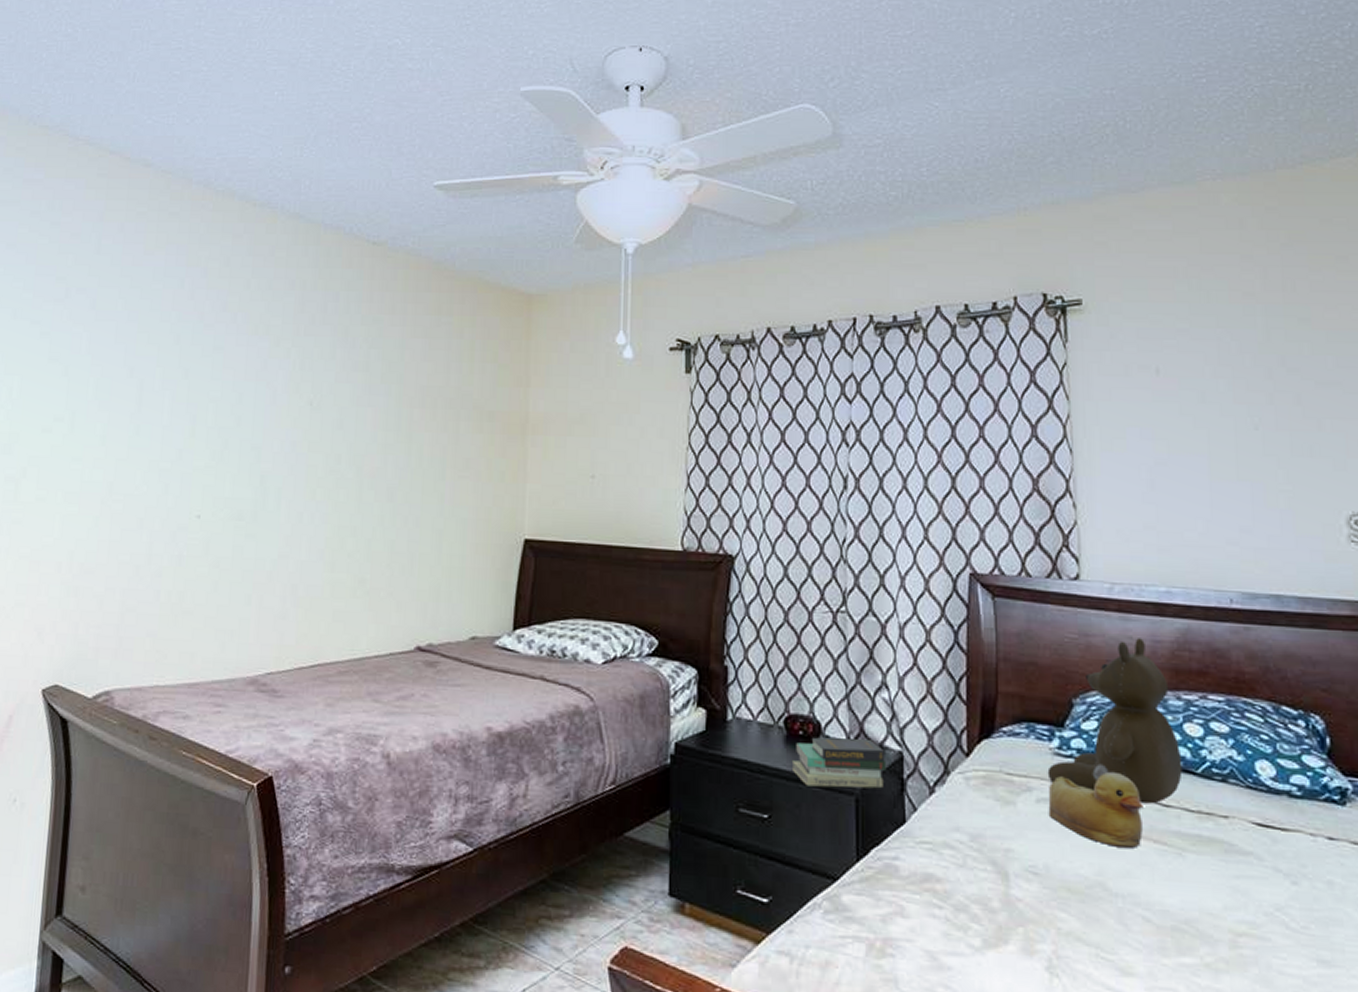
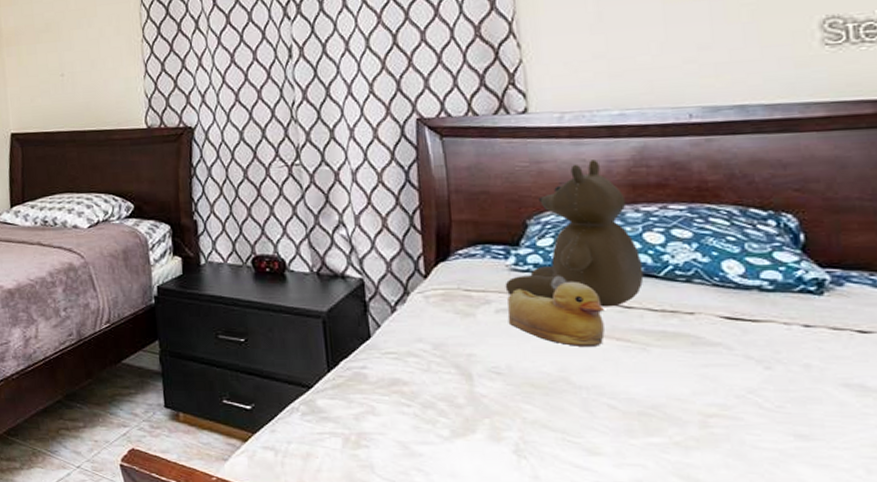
books: present [791,737,887,789] -> none [261,271,350,313]

